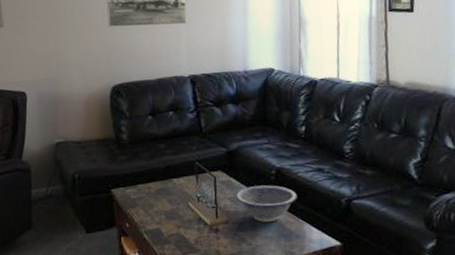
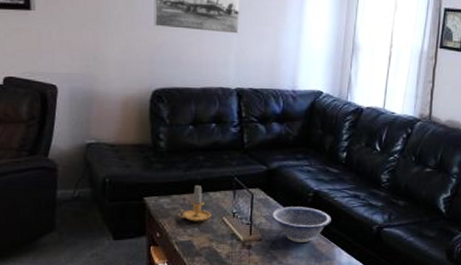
candle: none [144,172,177,210] -> present [178,184,211,222]

